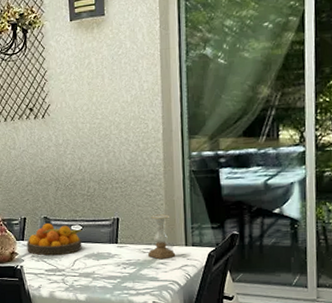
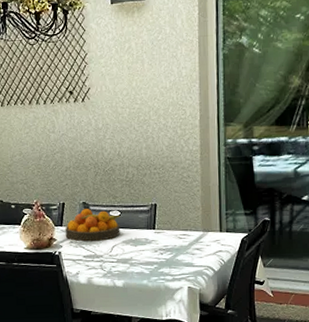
candle holder: present [147,214,176,260] -> none [183,200,211,246]

